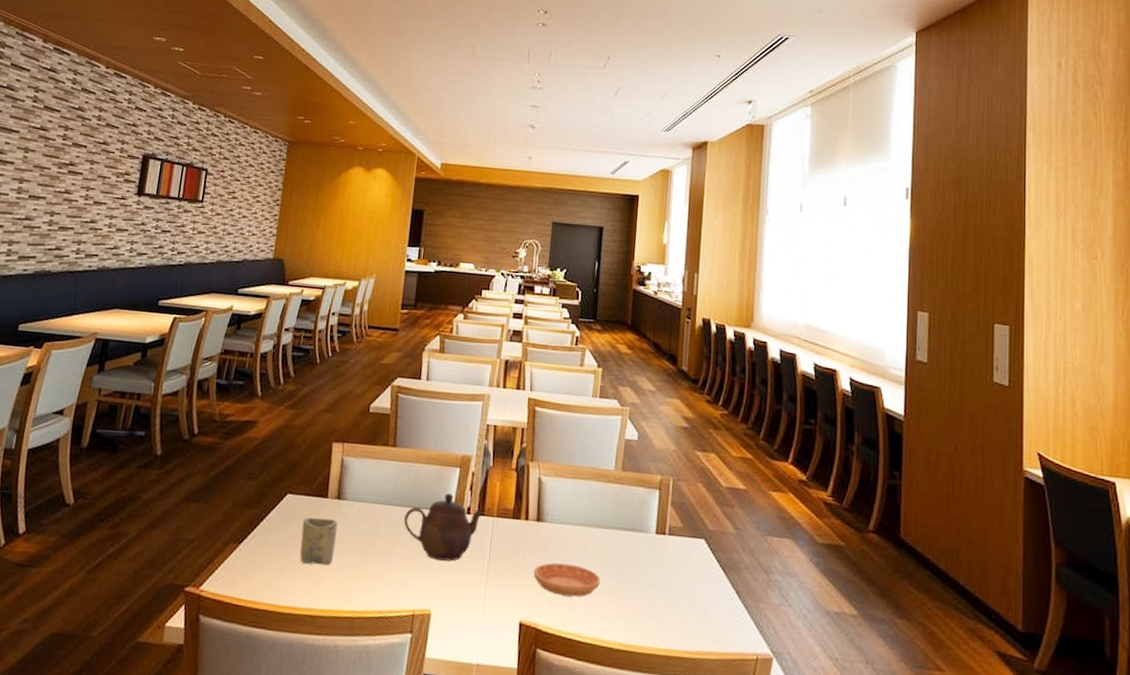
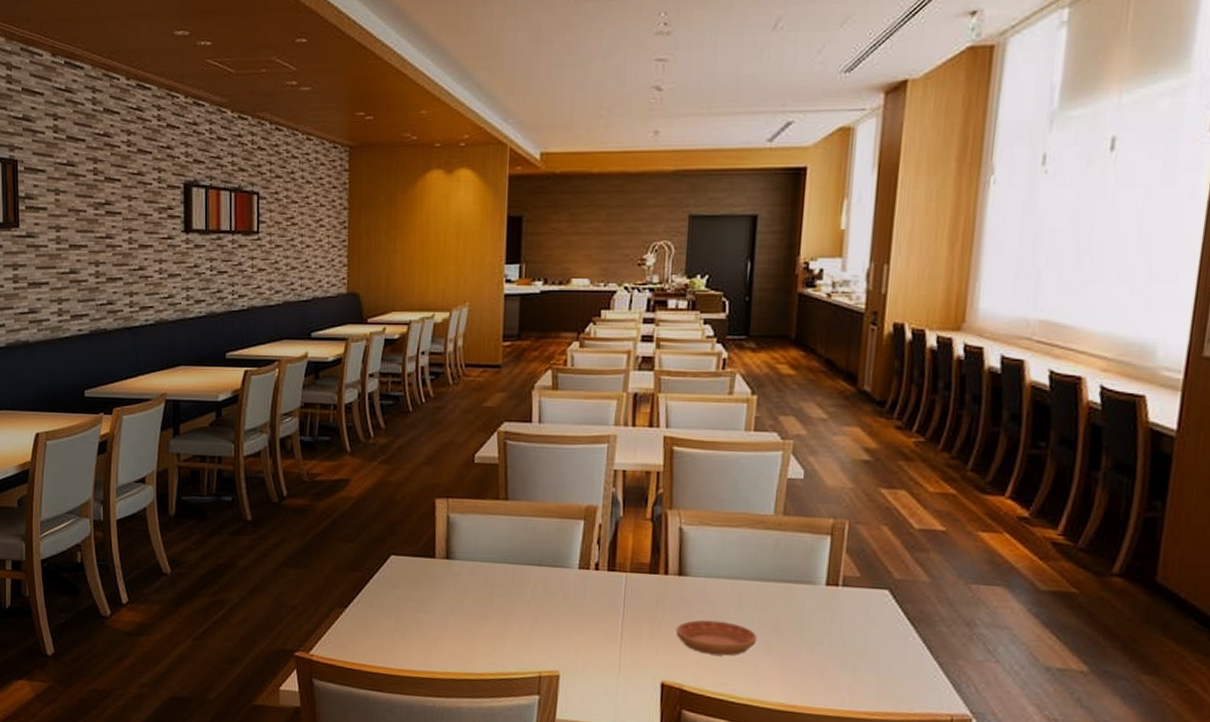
cup: present [300,517,338,566] -> none [410,579,449,628]
teapot: present [404,493,483,561] -> none [523,549,614,621]

